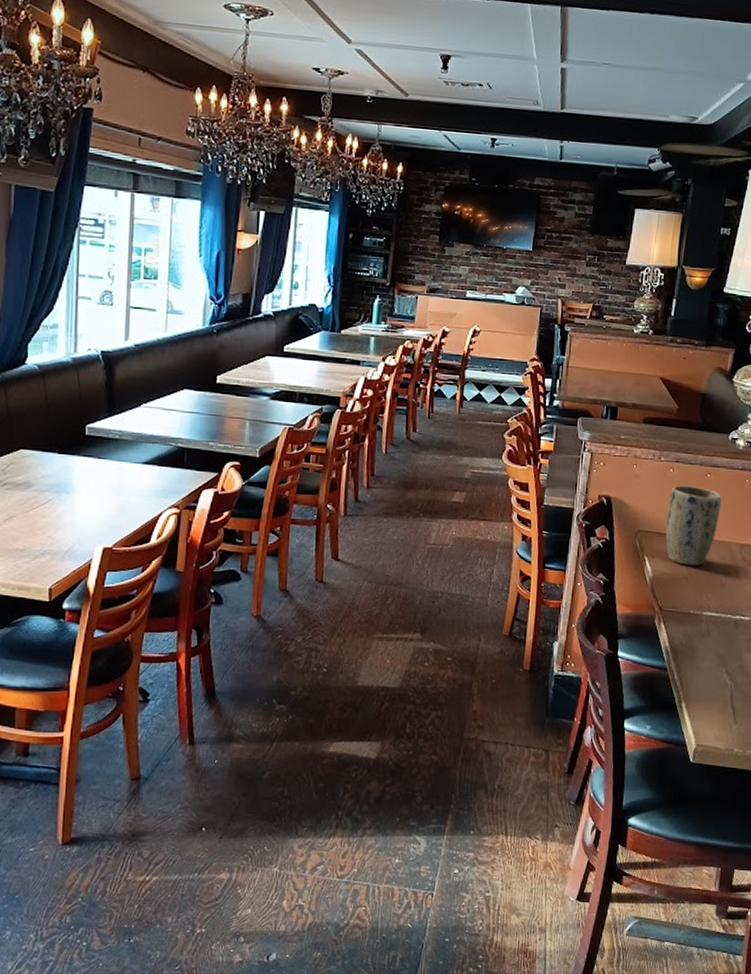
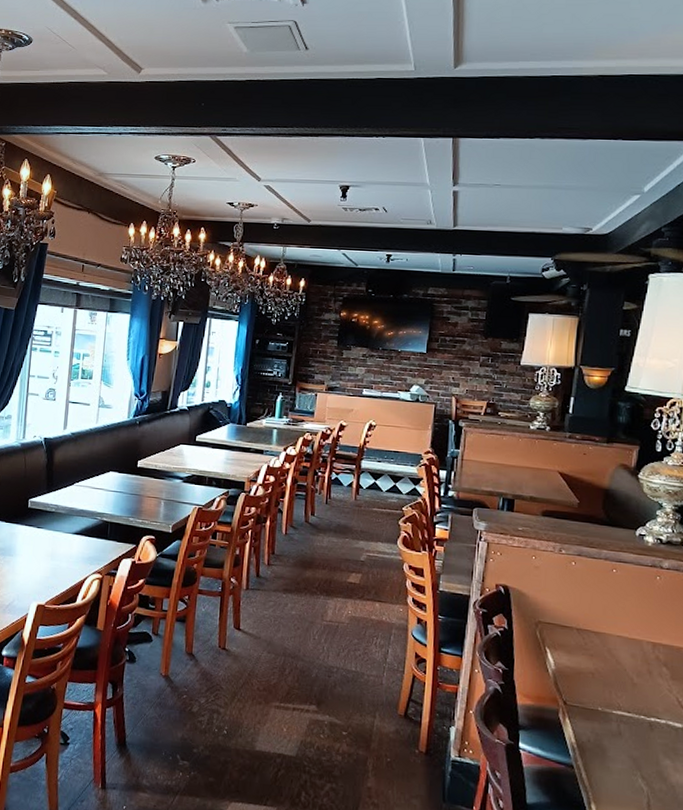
plant pot: present [665,485,721,566] -> none [568,578,629,662]

